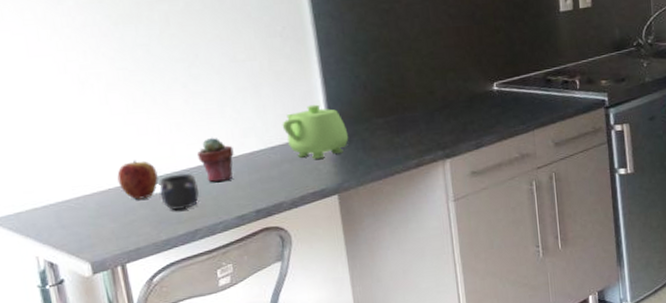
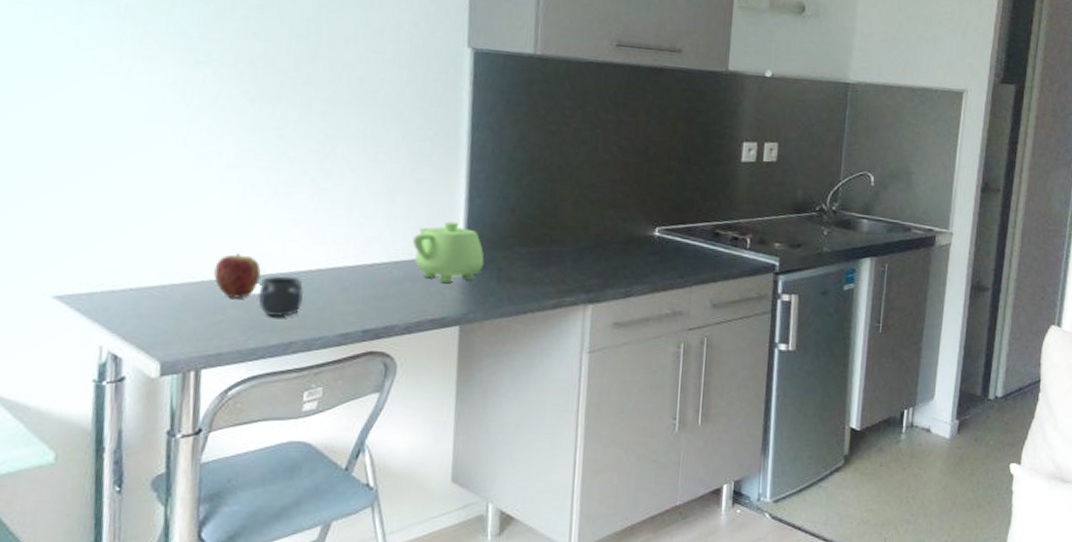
potted succulent: present [197,137,234,182] -> none [310,240,353,291]

